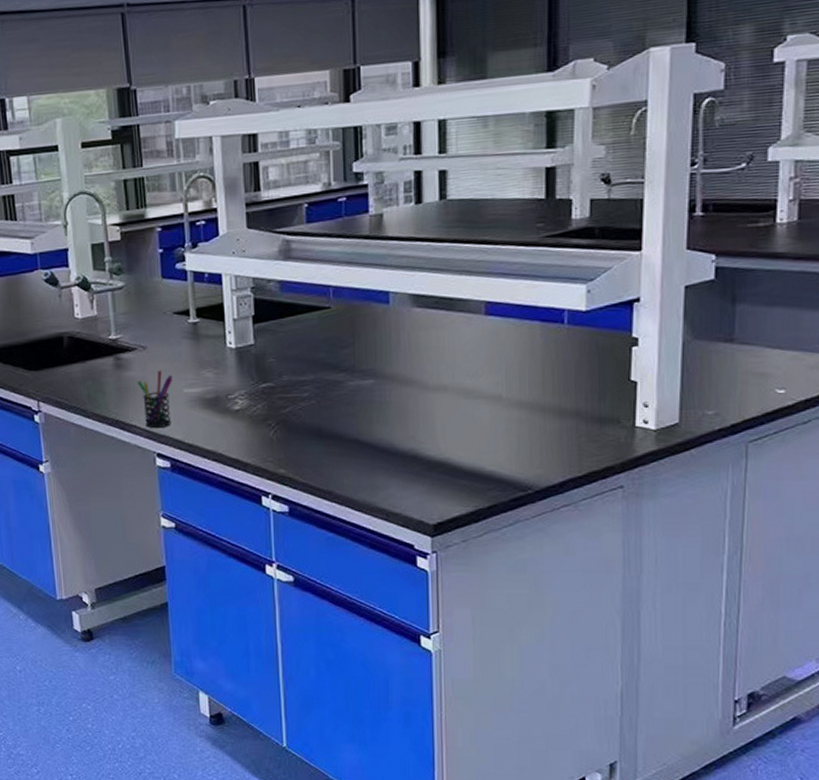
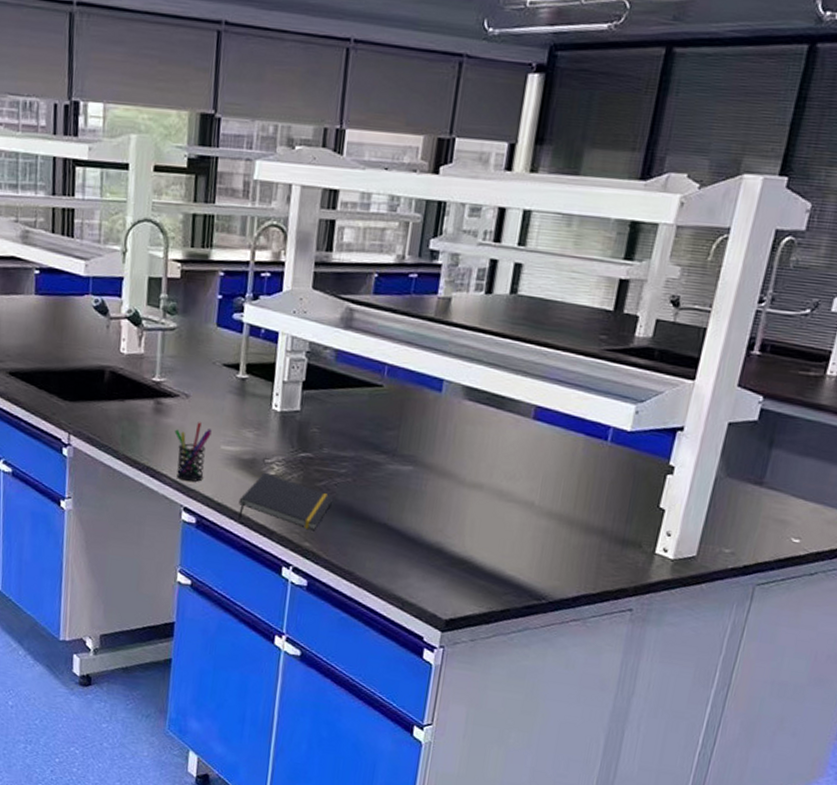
notepad: none [209,408,301,458] -> present [238,472,334,531]

